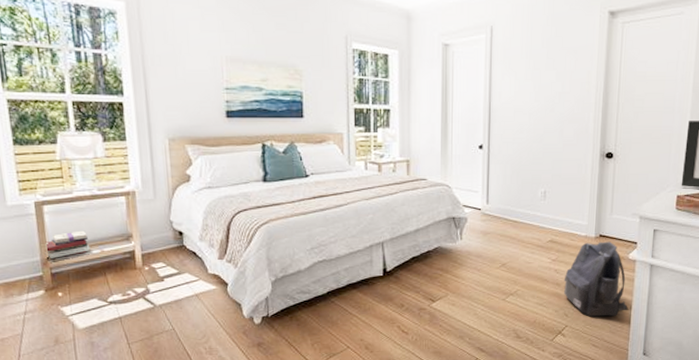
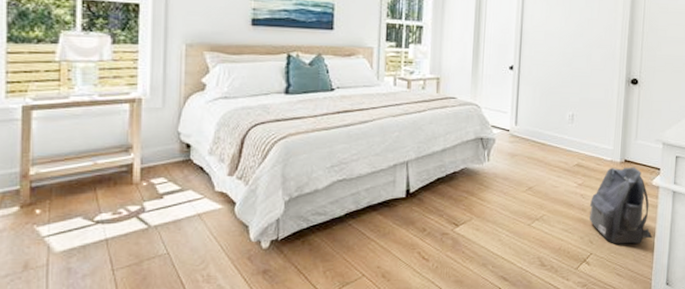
books: present [44,230,90,258] -> none [26,139,81,170]

